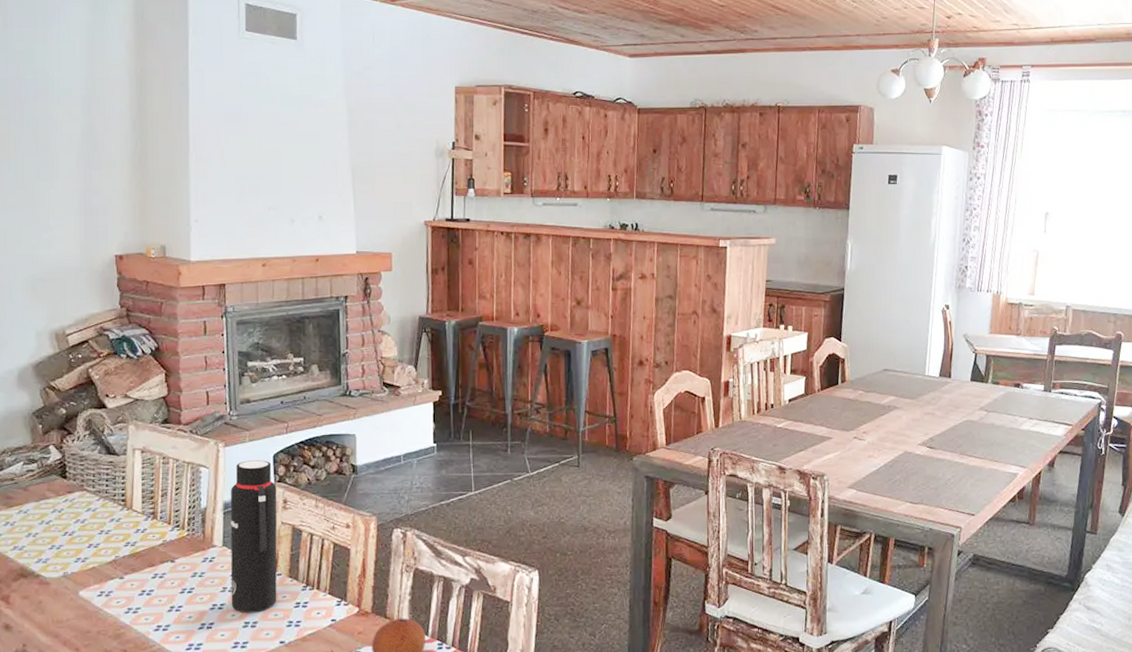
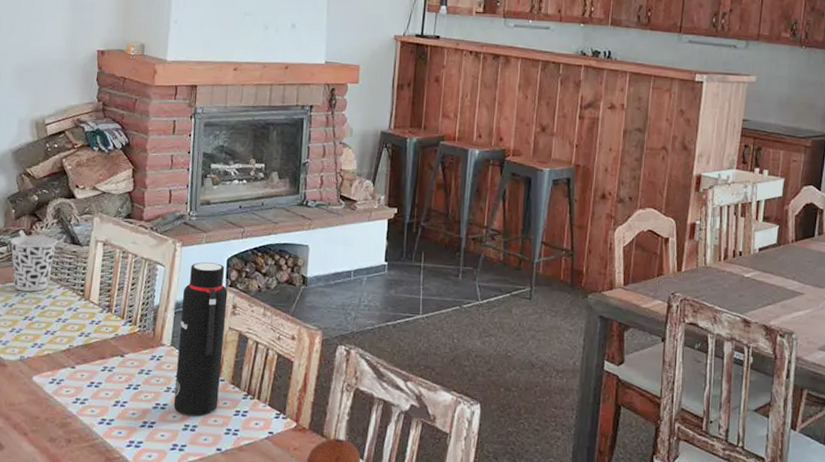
cup: none [40,449,92,507] -> present [10,235,58,292]

